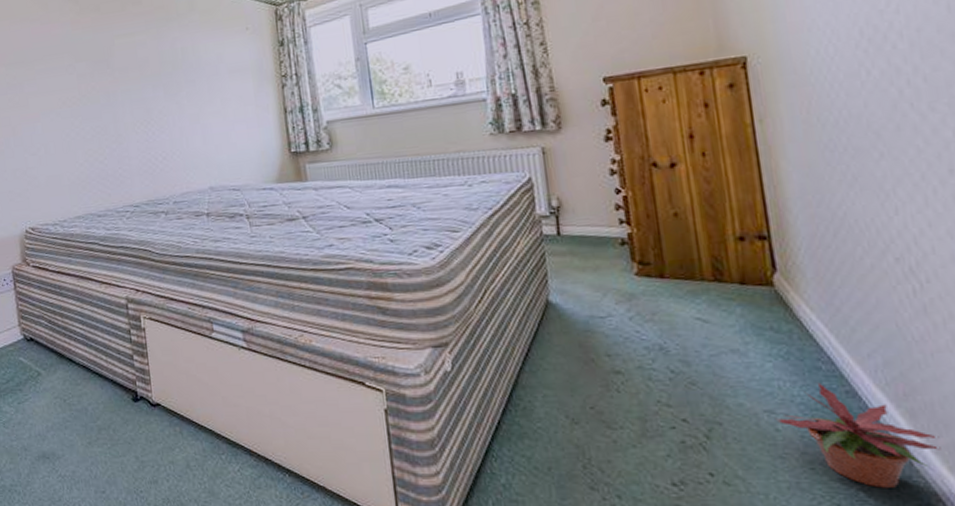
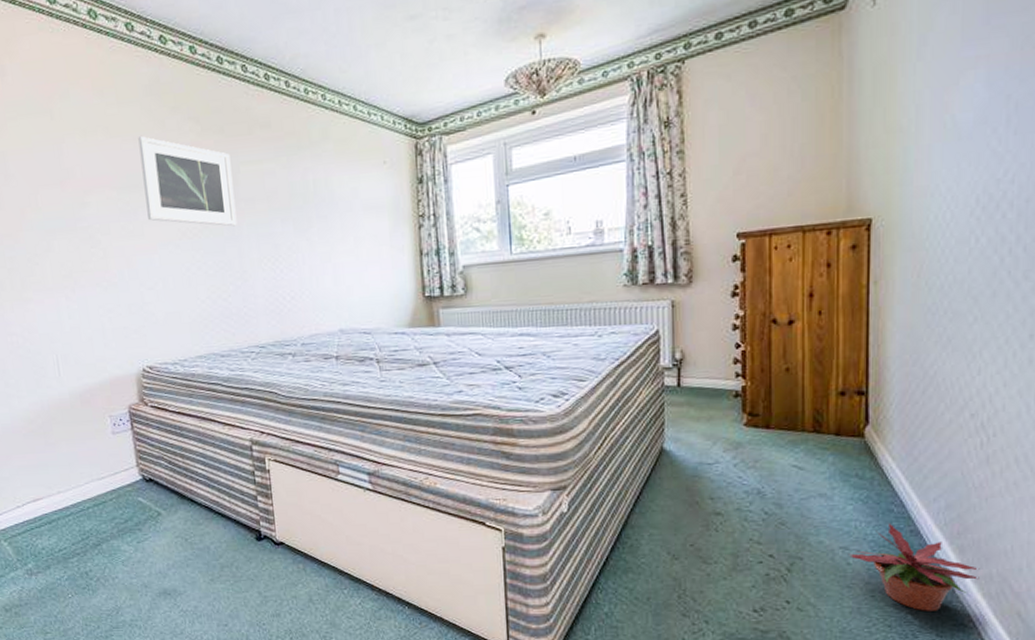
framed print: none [24,18,112,94] -> present [138,136,237,227]

